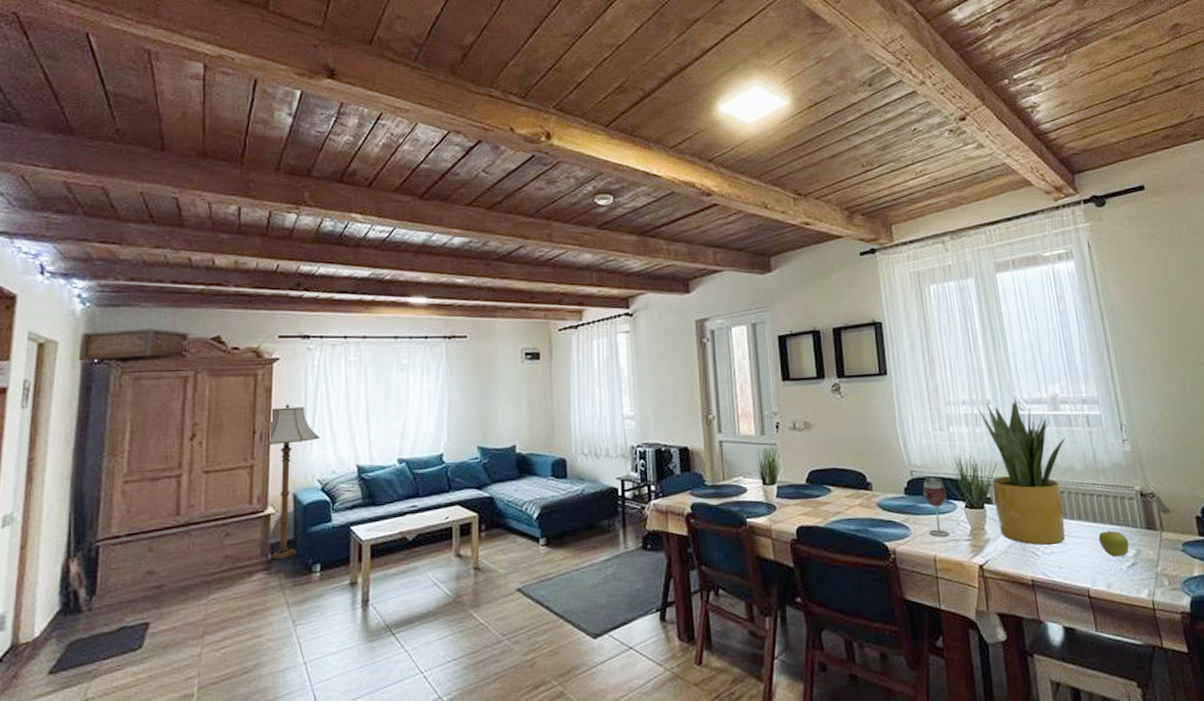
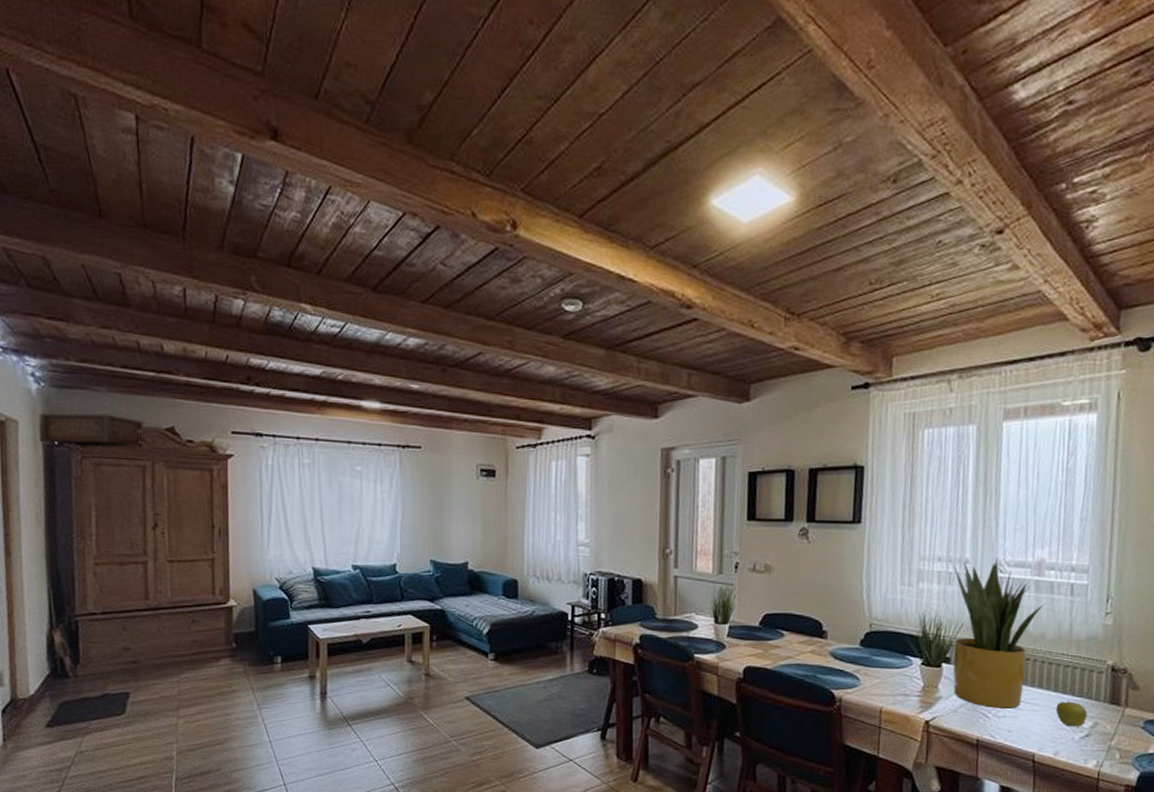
floor lamp: present [269,403,321,560] -> none [228,501,277,649]
wineglass: present [923,476,949,537] -> none [879,631,905,691]

